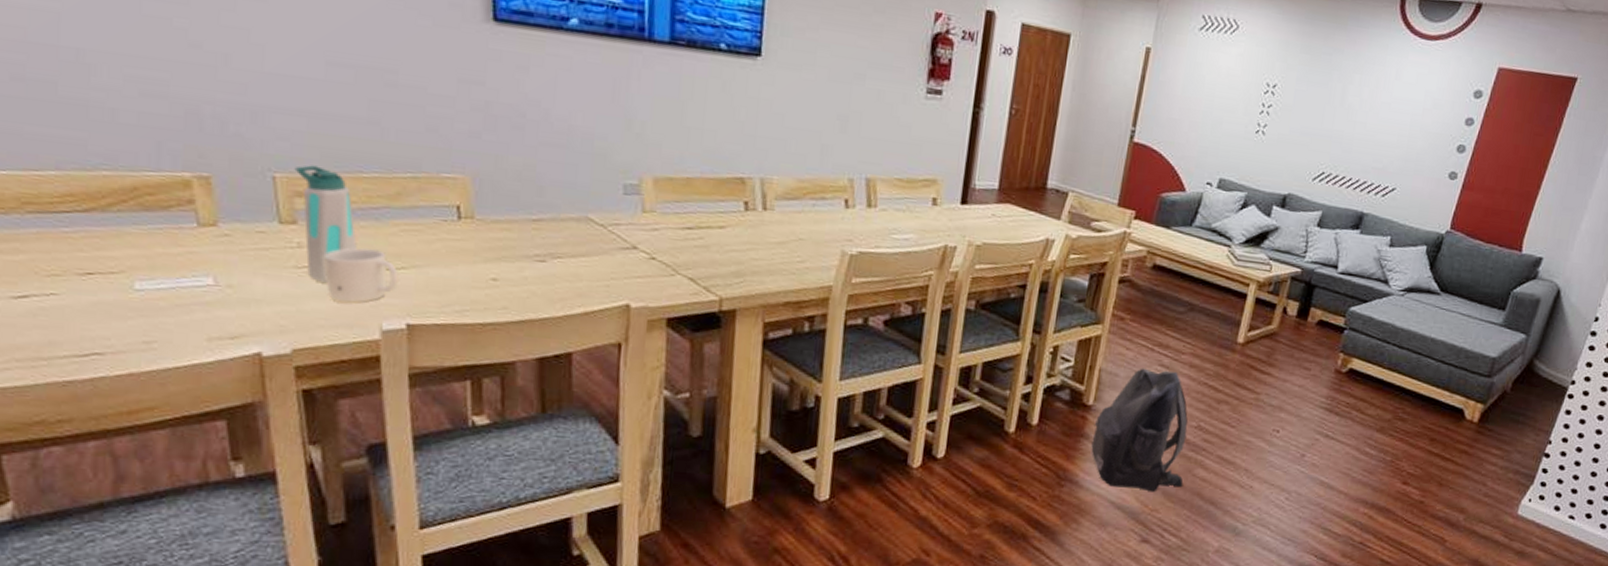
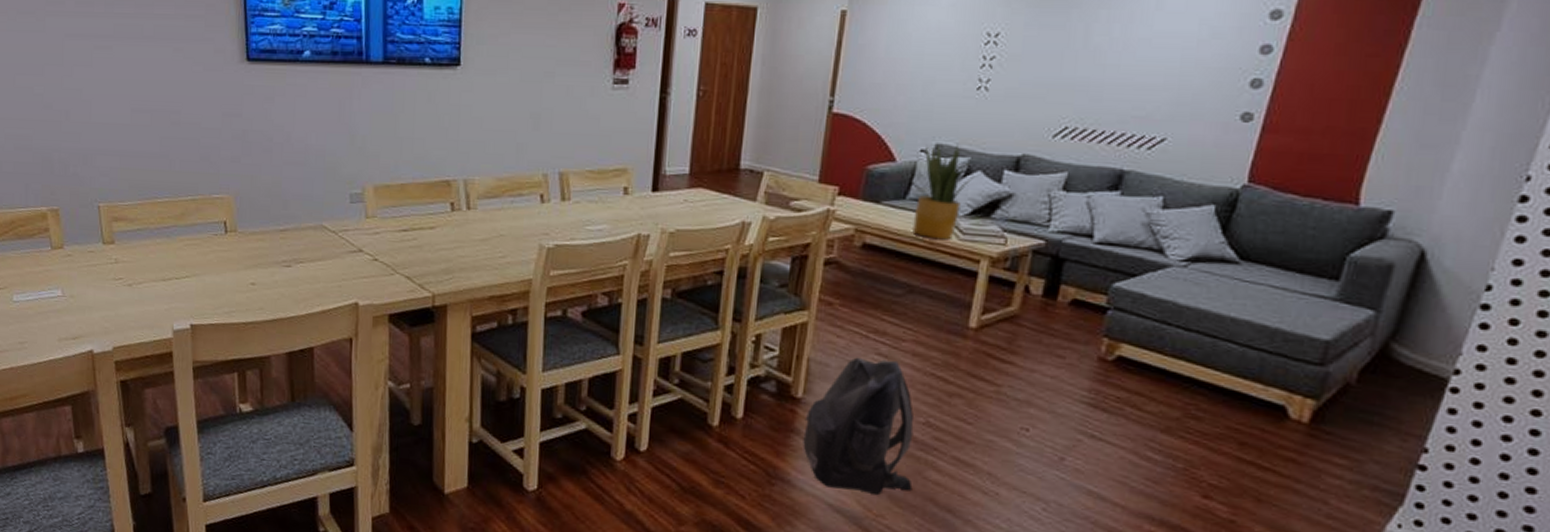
water bottle: present [294,165,357,284] -> none [112,195,155,292]
mug: present [323,247,399,304] -> none [132,260,184,308]
planter: none [1196,179,1249,265] -> present [912,144,975,240]

